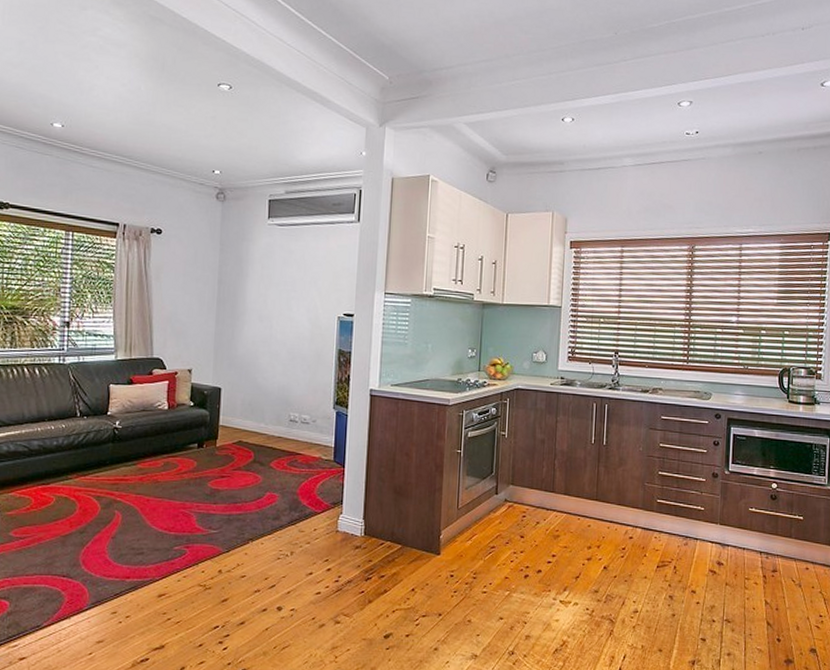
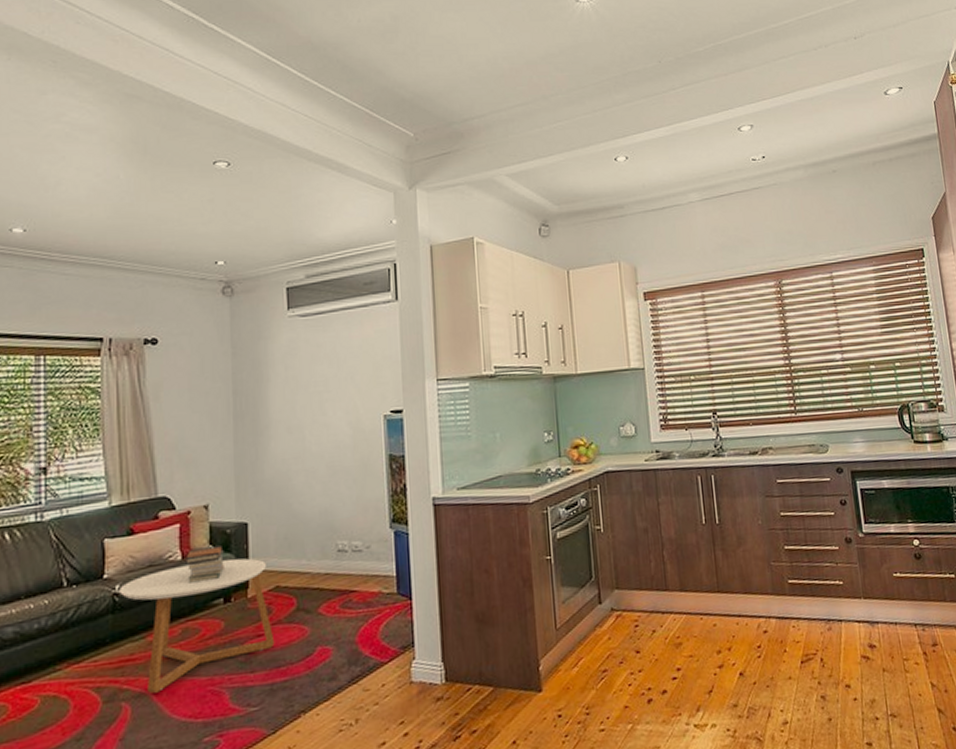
coffee table: none [119,413,235,507] -> present [120,558,275,694]
book stack: none [171,402,201,429] -> present [185,546,224,583]

